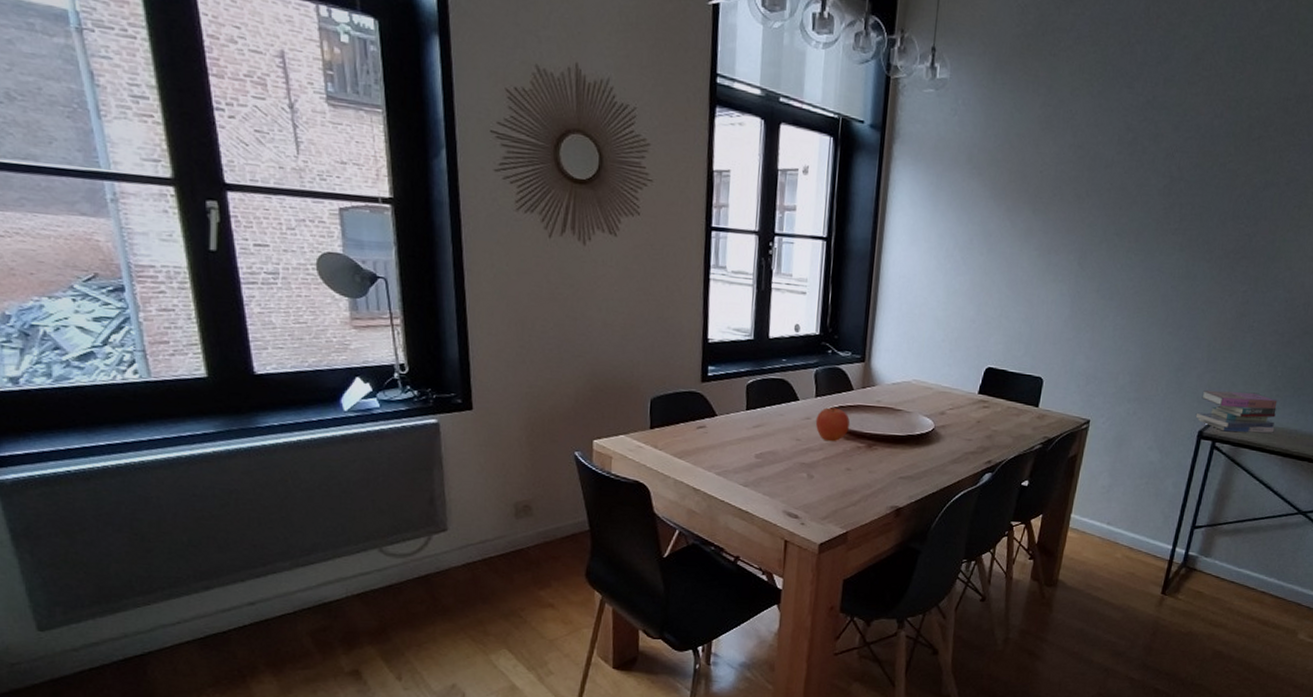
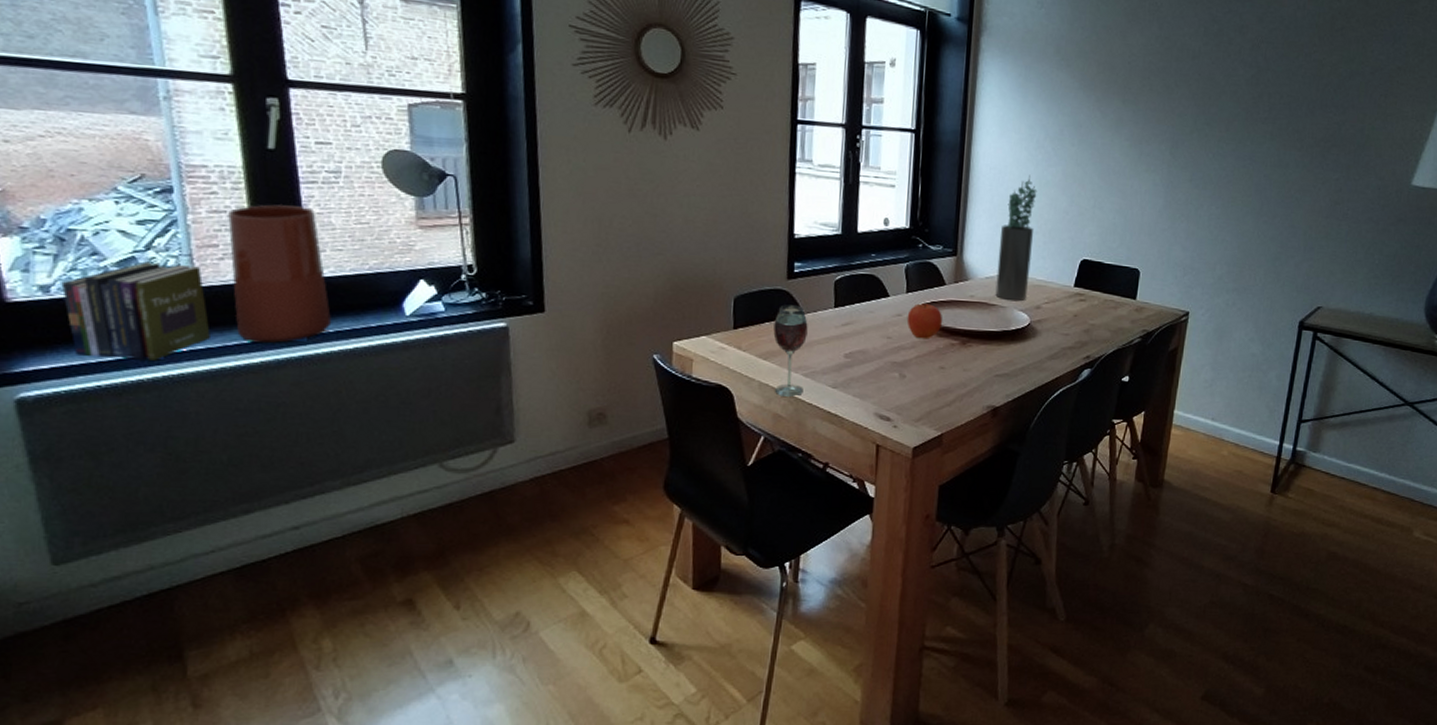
books: none [28,356,166,449] -> present [61,261,210,361]
vase: none [177,304,277,435] -> present [228,204,332,343]
wineglass: none [688,407,721,494] -> present [773,305,808,397]
vase: none [901,283,945,408] -> present [995,175,1037,302]
books: present [1195,390,1278,433] -> none [1295,279,1377,322]

